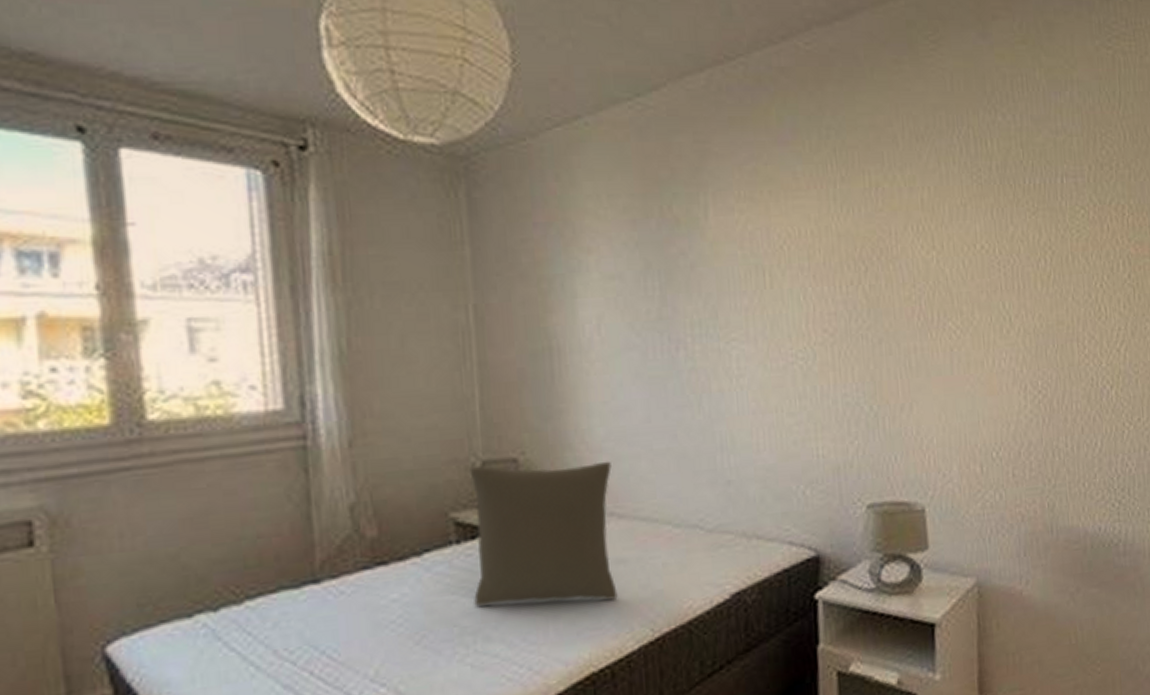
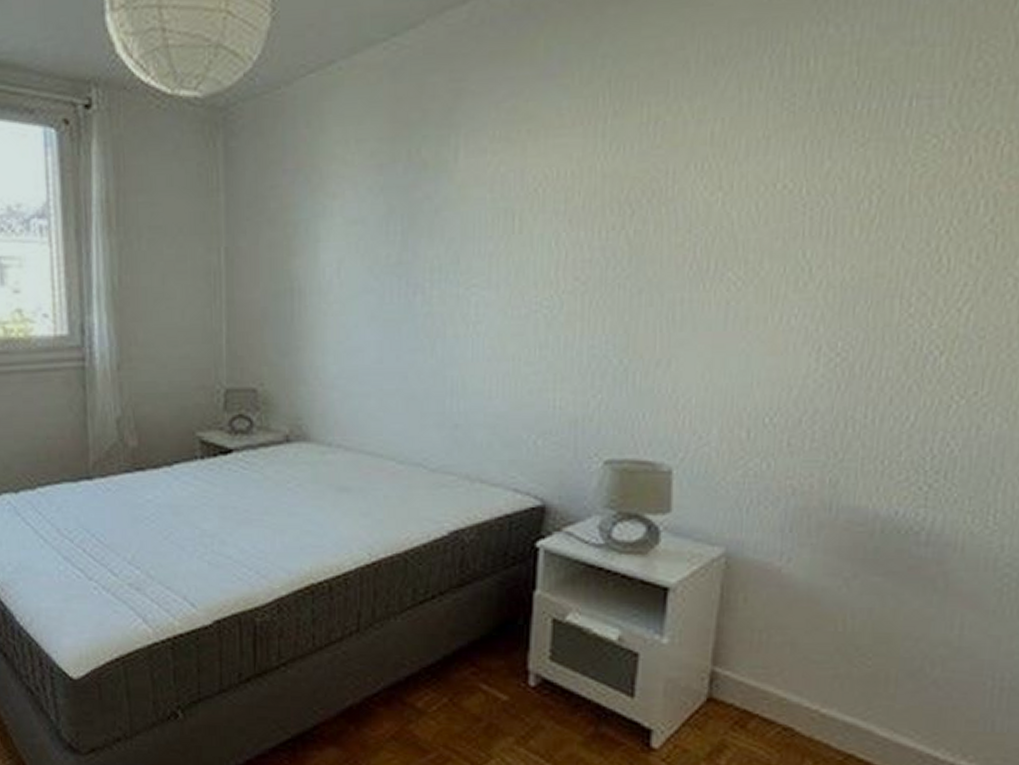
pillow: present [468,461,618,607] -> none [213,393,342,523]

